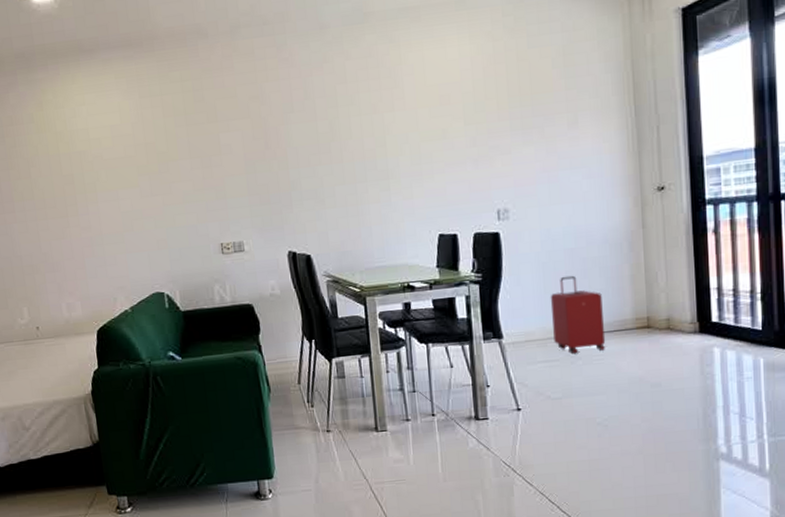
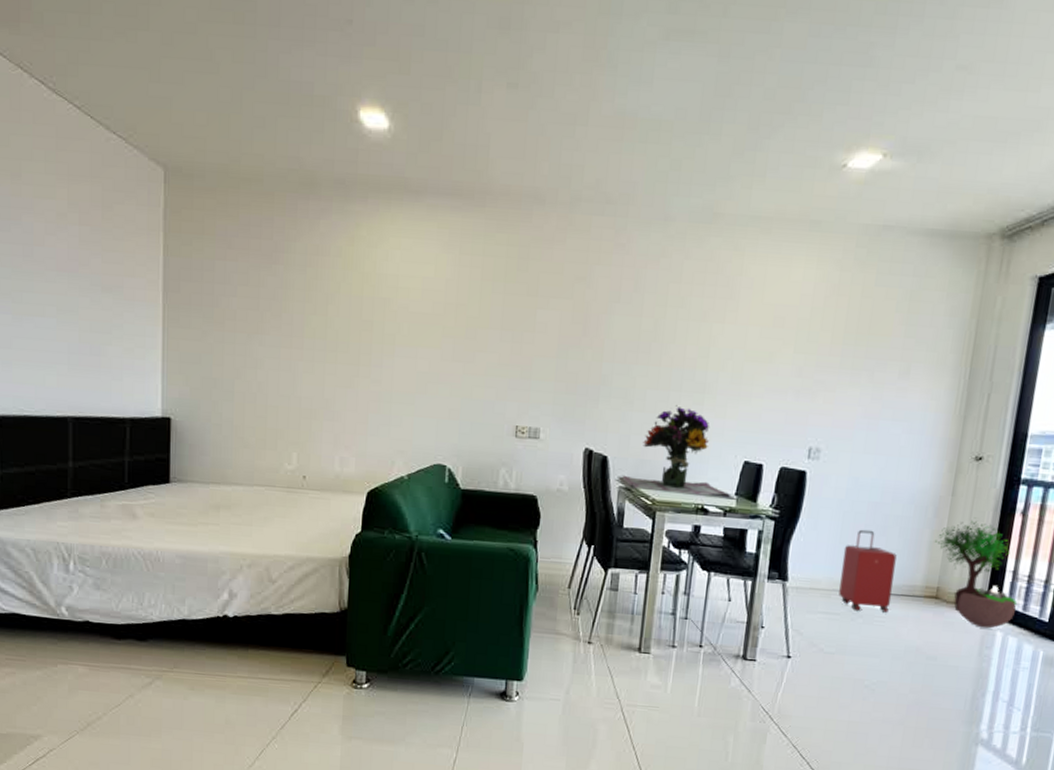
flower arrangement: none [324,195,439,280] -> present [618,405,737,500]
potted tree: none [635,244,729,348] -> present [934,517,1017,629]

